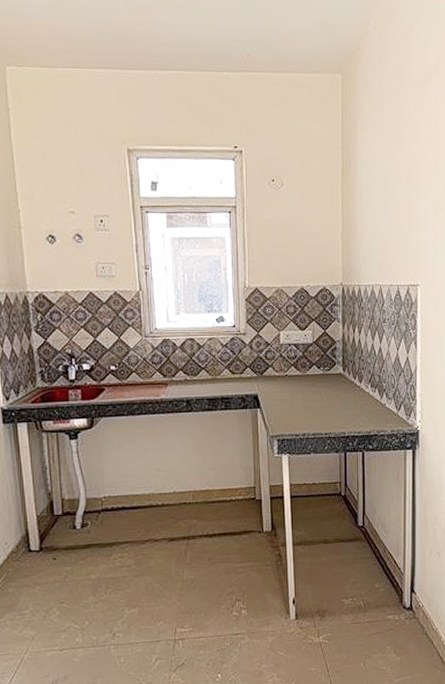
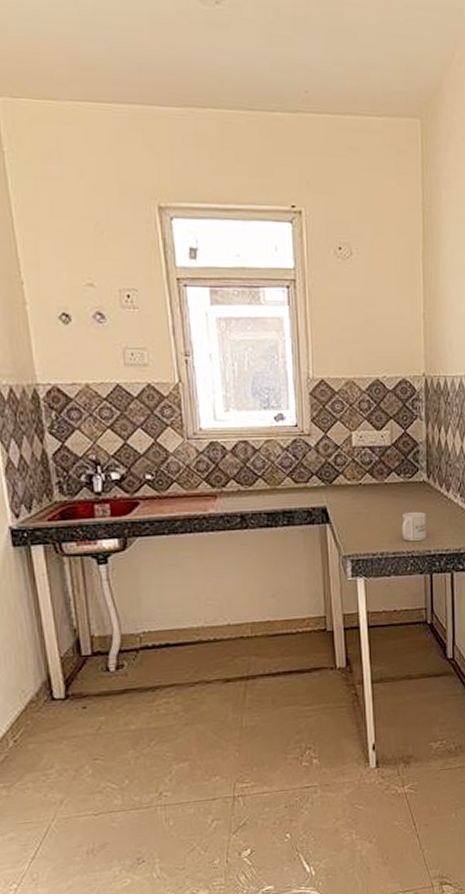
mug: none [320,399,342,424] -> present [401,511,426,541]

